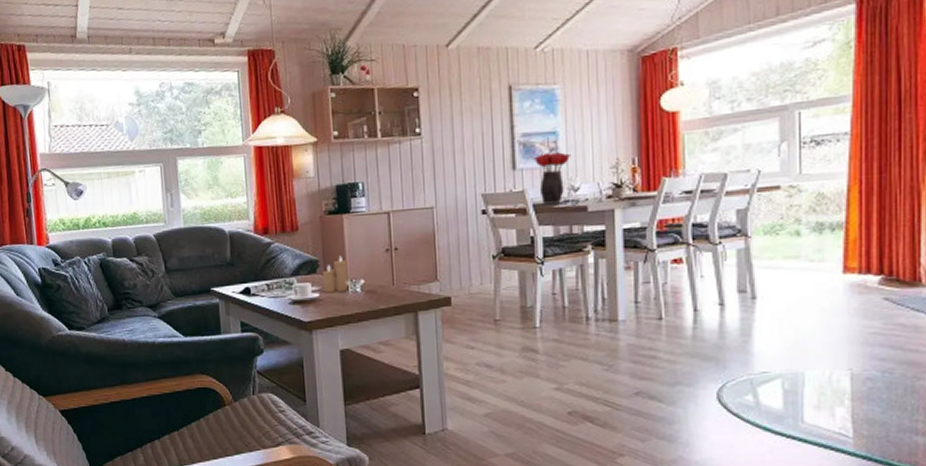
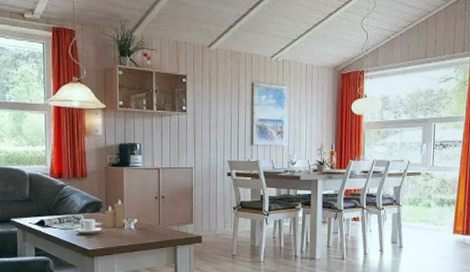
bouquet: present [534,152,571,205] -> none [266,135,292,173]

